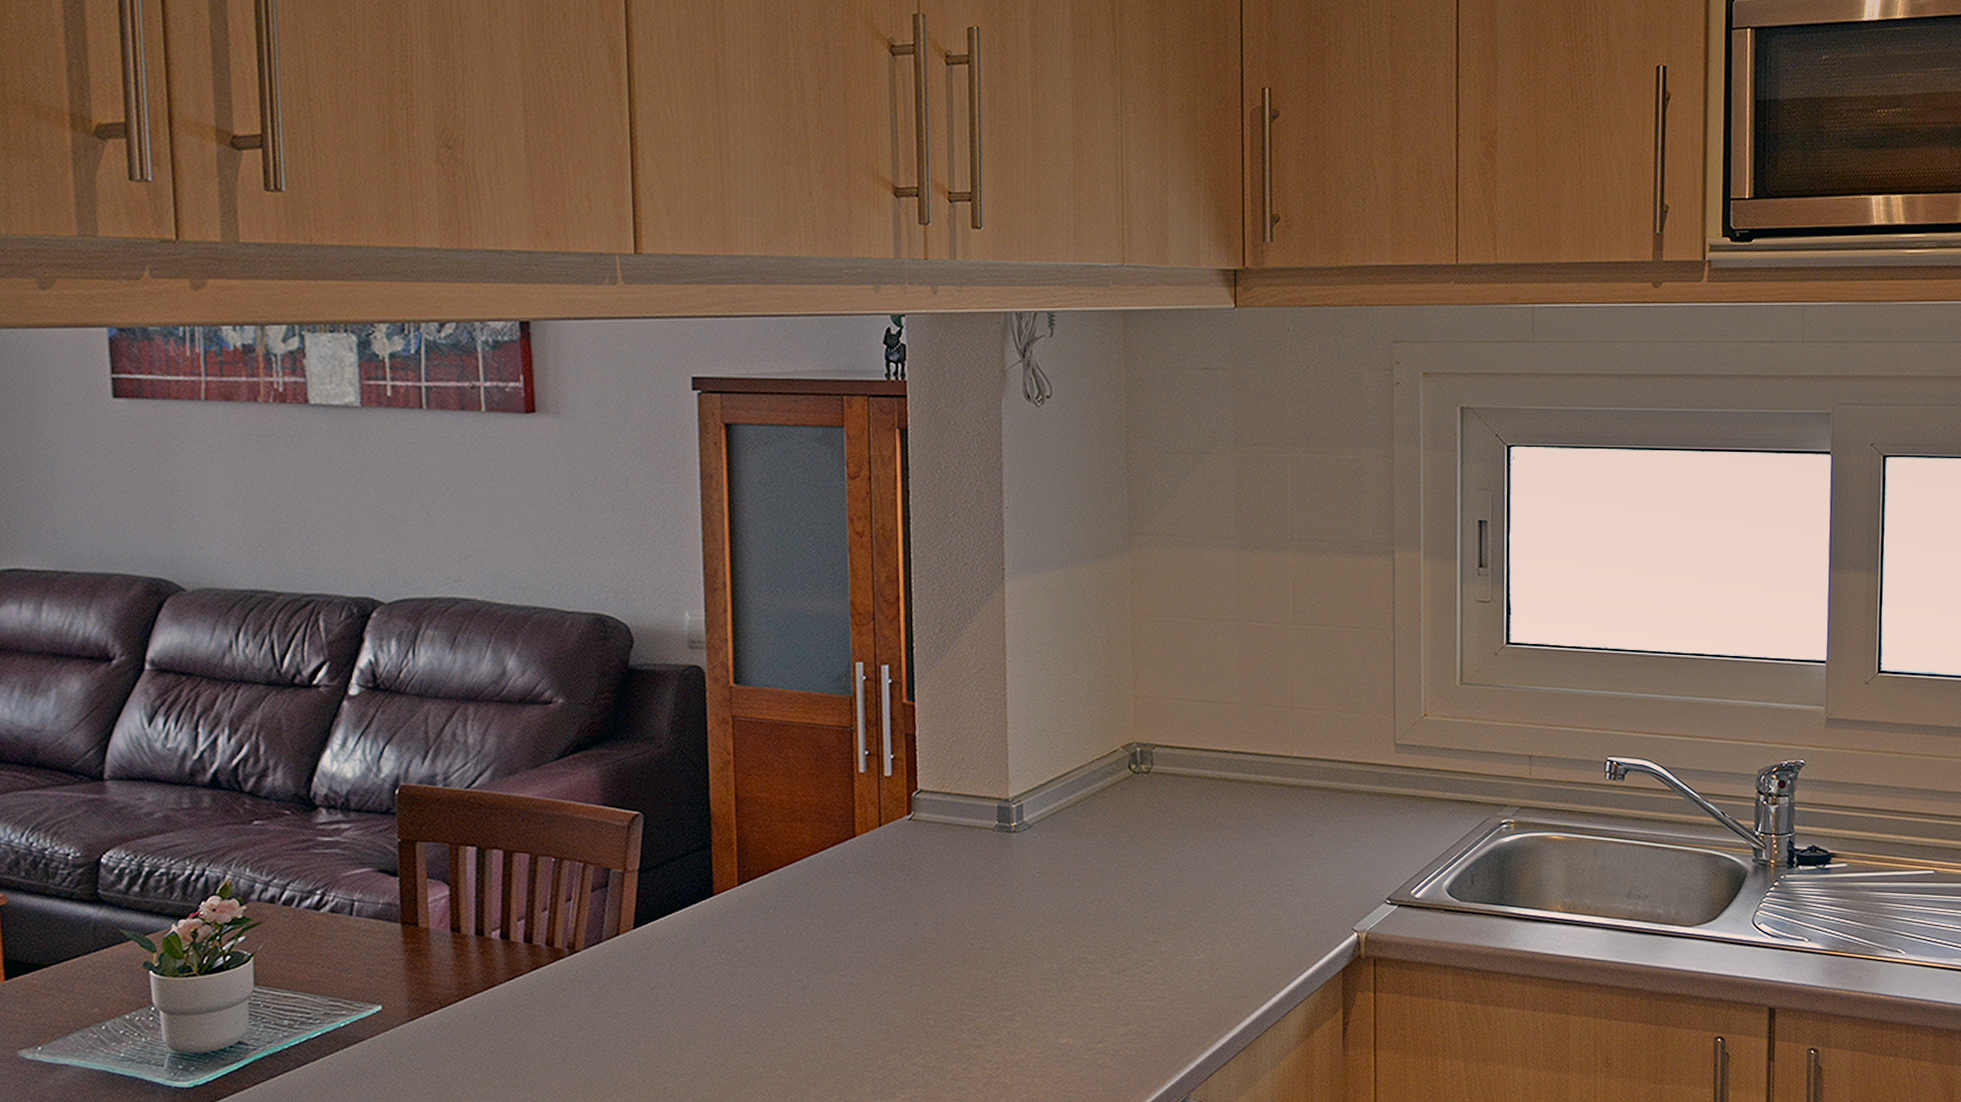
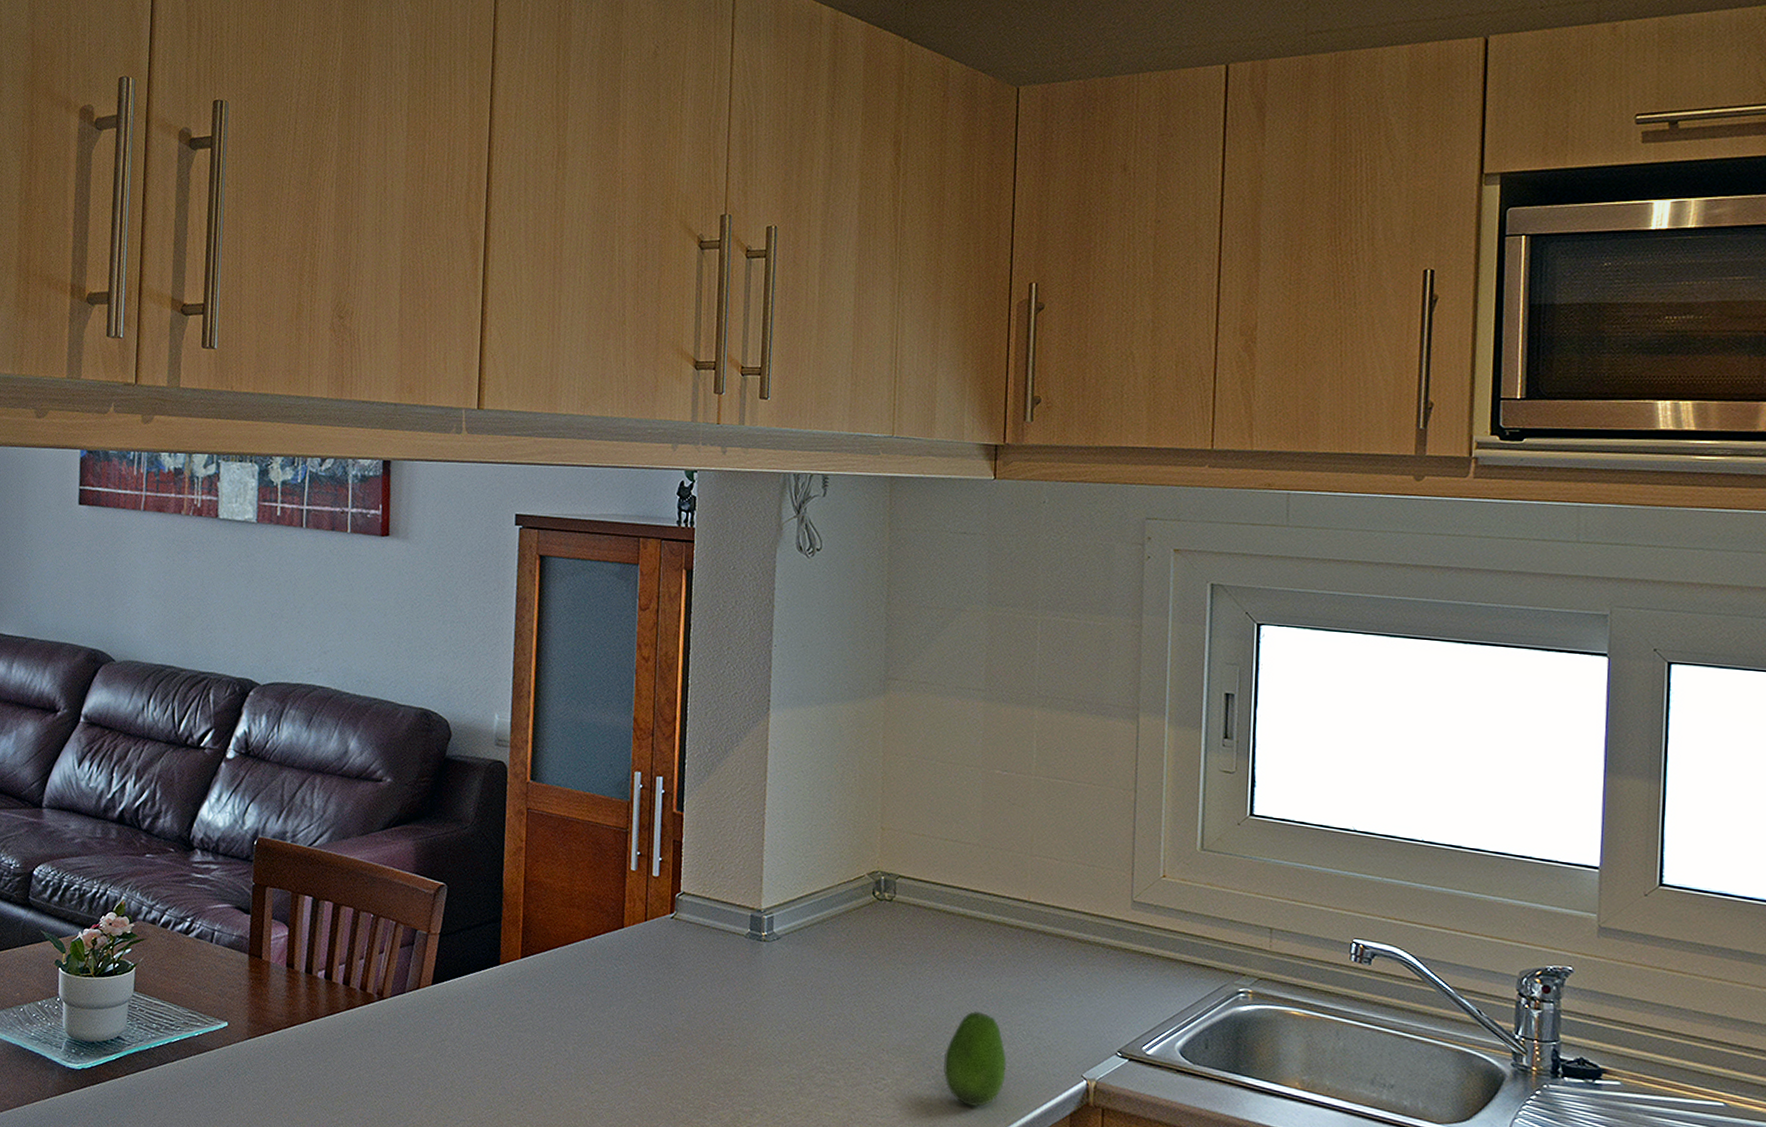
fruit: none [1213,878,1277,976] -> present [943,1011,1007,1107]

